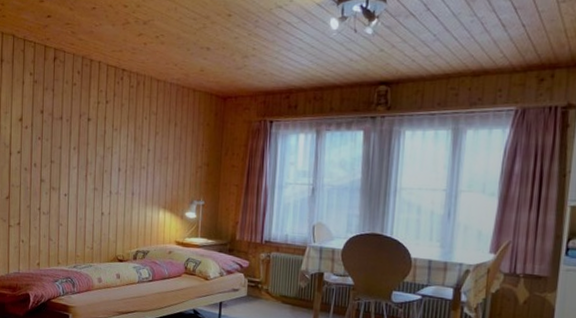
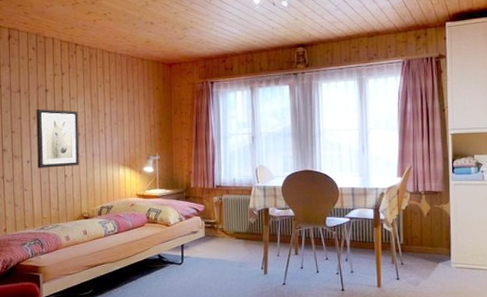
wall art: none [75,139,120,204] -> present [36,109,79,168]

